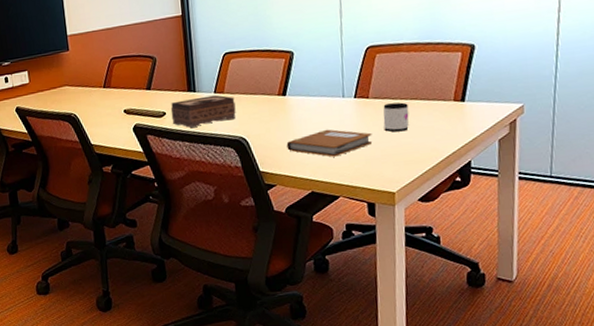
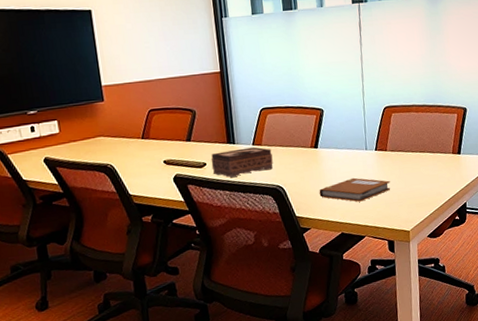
mug: present [383,102,409,132] -> none [398,154,419,180]

